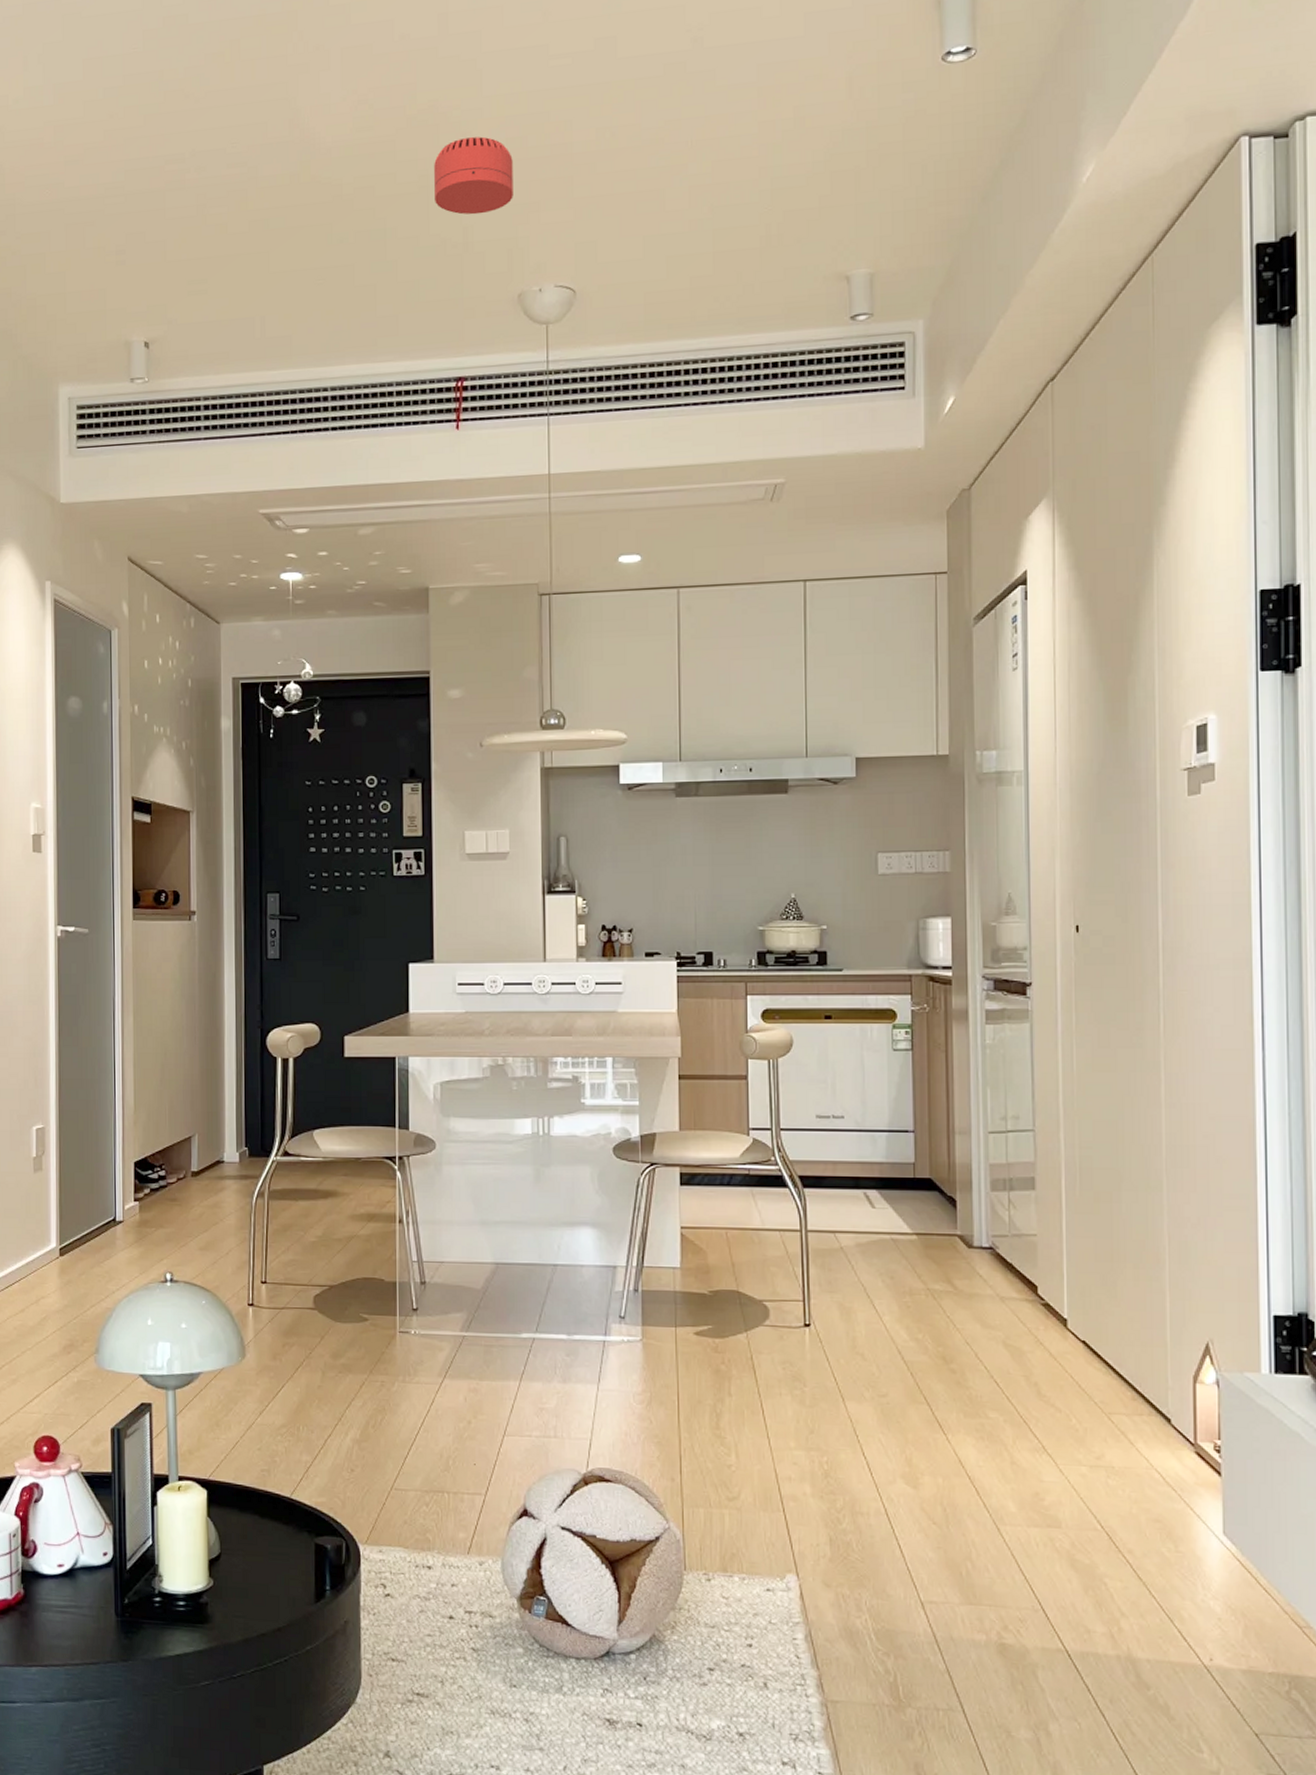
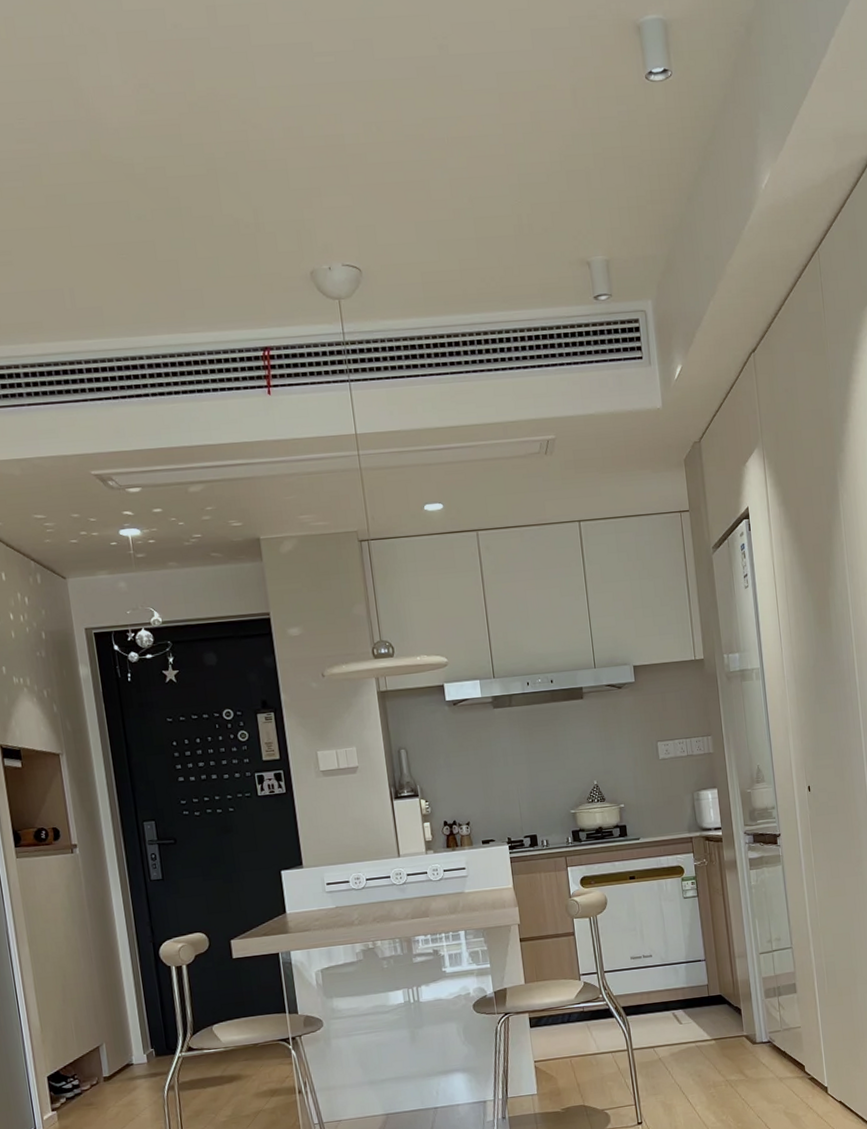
smoke detector: present [434,136,513,215] -> none [219,125,296,198]

